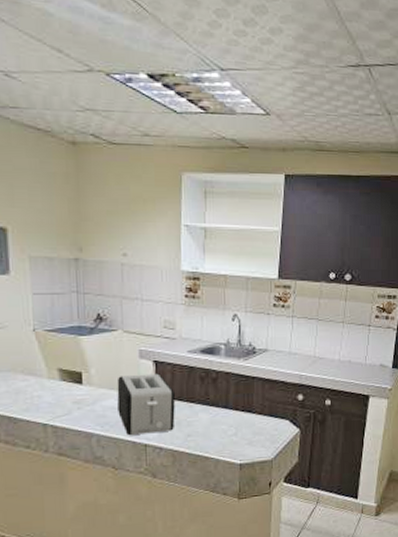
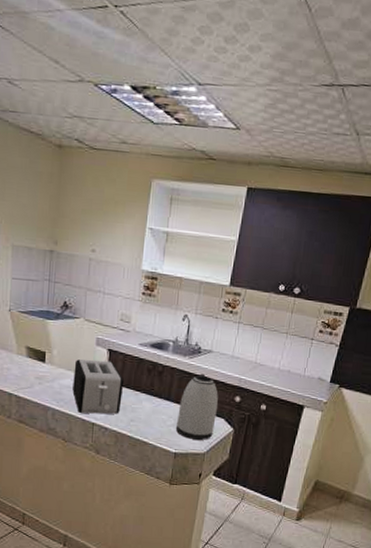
kettle: none [237,375,280,447] -> present [175,373,218,440]

